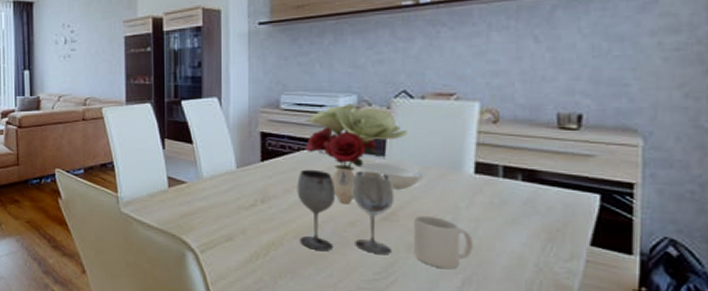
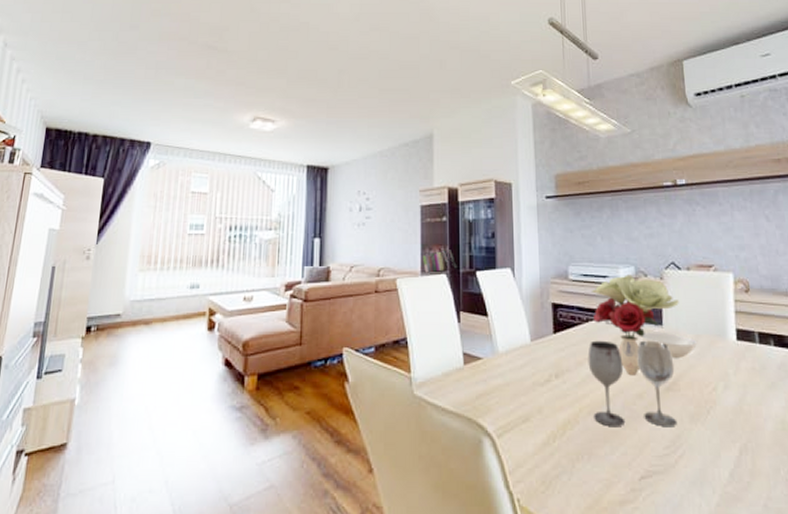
books: none [128,80,162,102] -> present [423,250,457,273]
mug: present [414,215,473,270] -> none [693,383,745,438]

